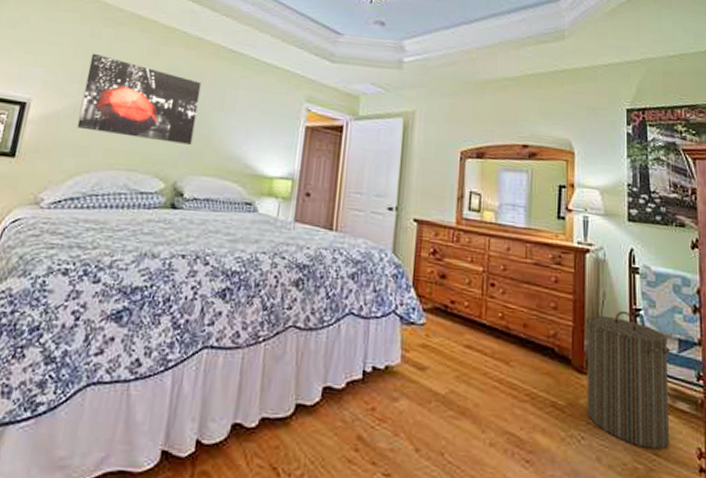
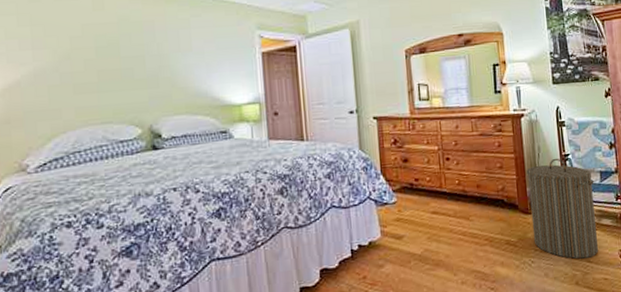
wall art: present [76,53,202,145] -> none [36,17,158,94]

